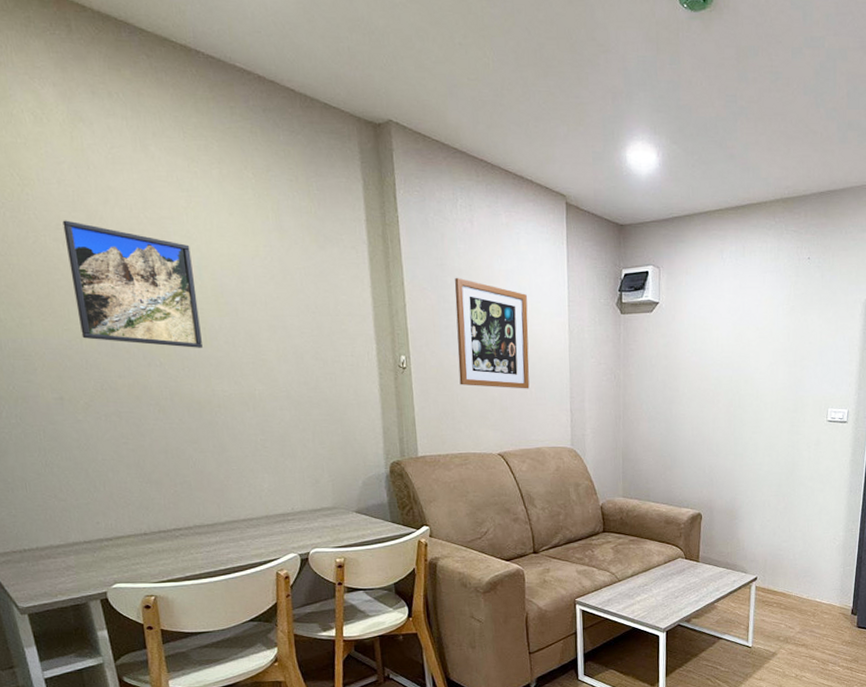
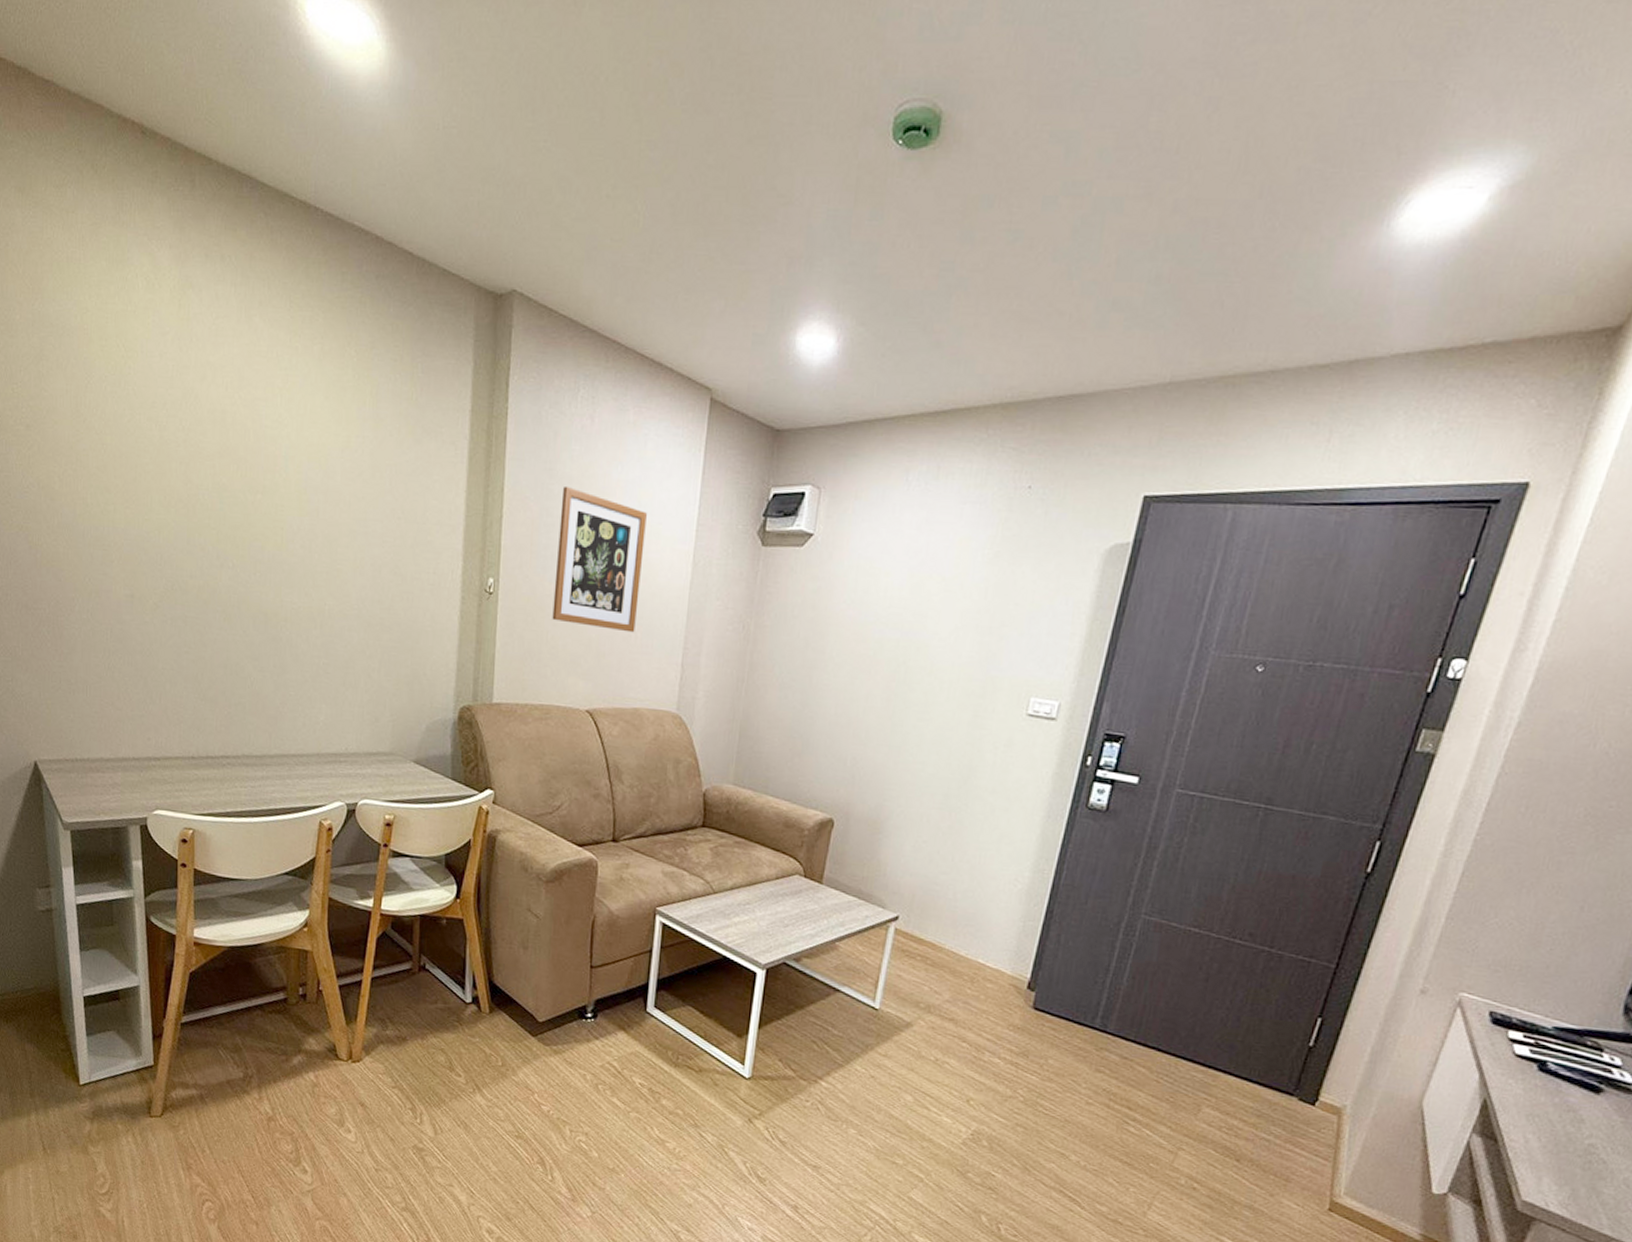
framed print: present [62,220,203,348] -> none [158,397,280,551]

